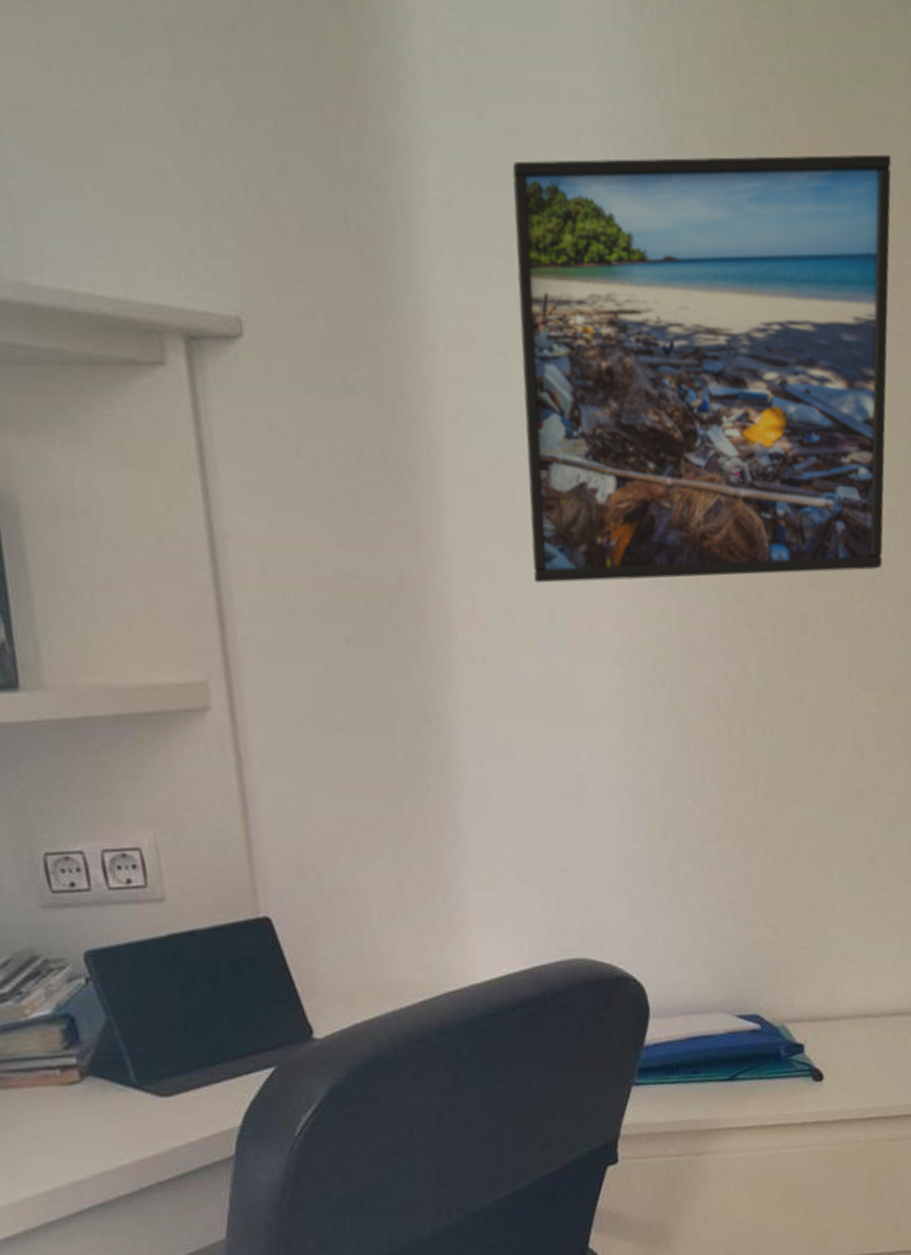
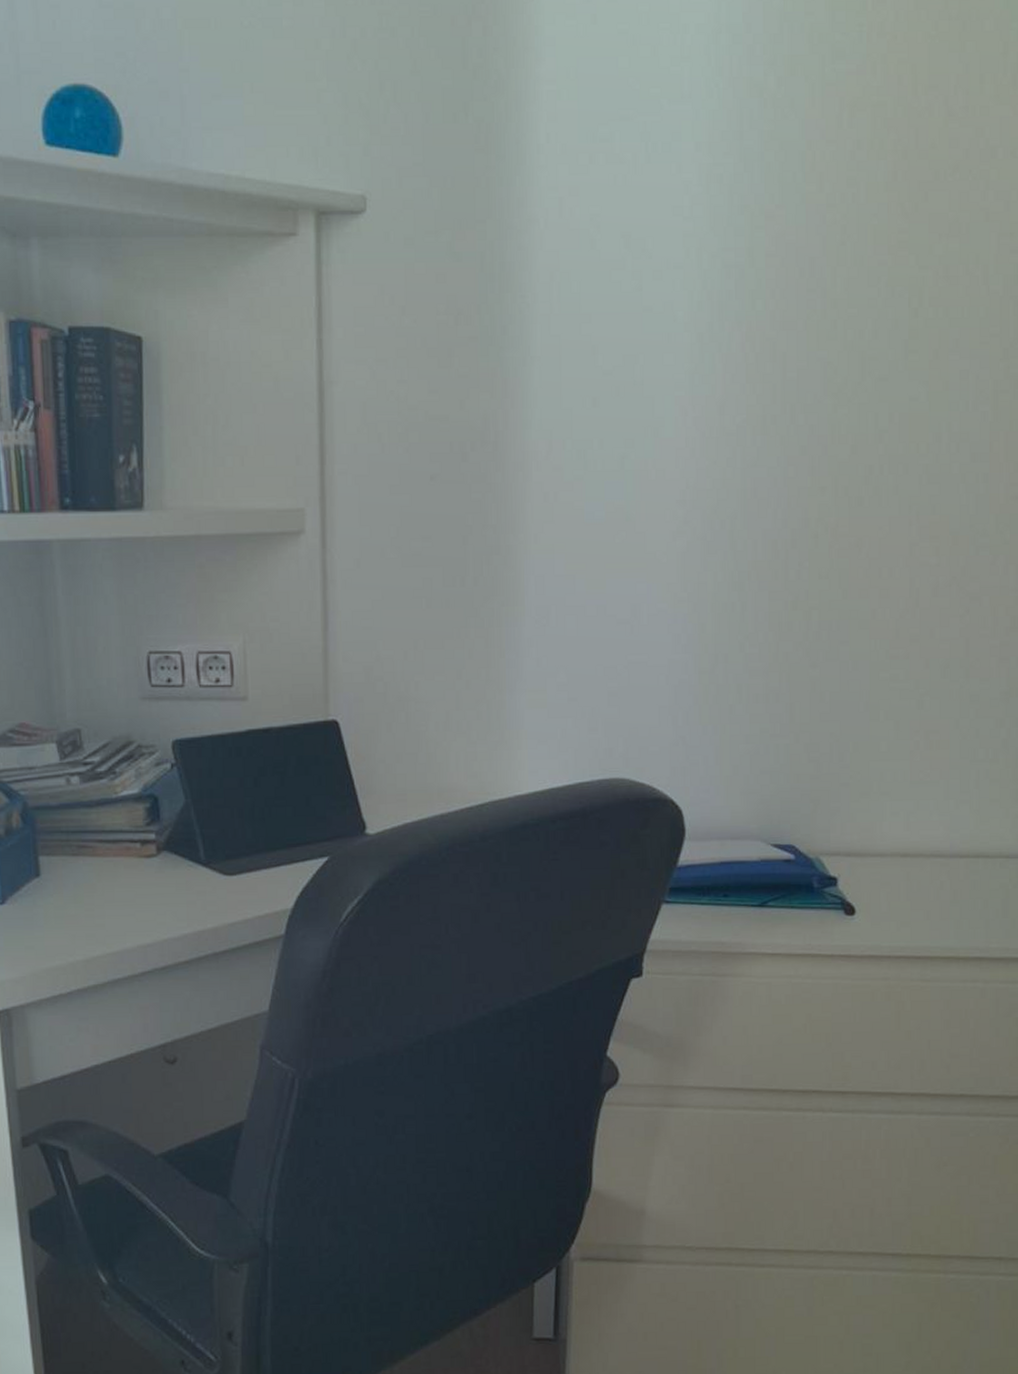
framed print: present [512,154,892,583] -> none [608,44,986,431]

